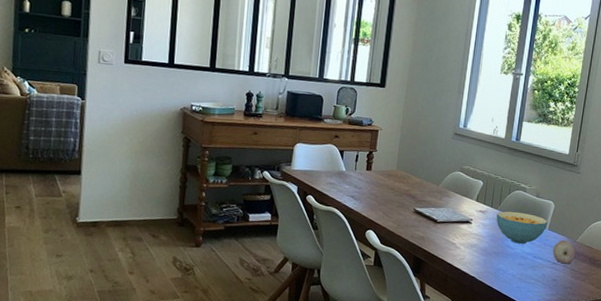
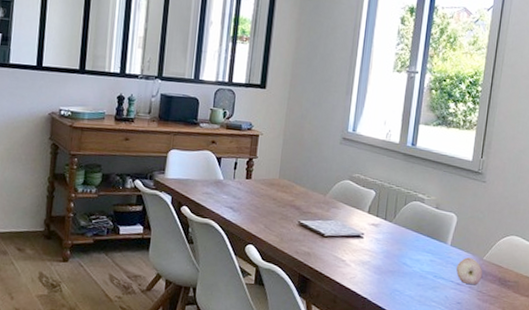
cereal bowl: present [496,211,548,244] -> none [391,224,450,262]

